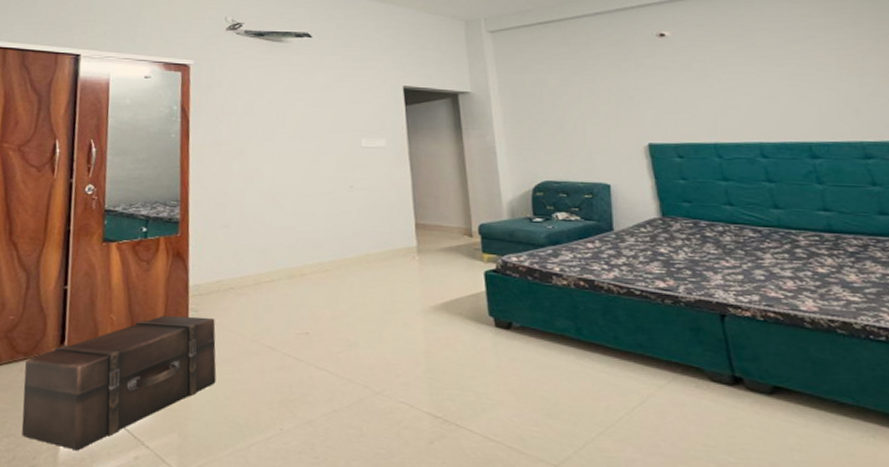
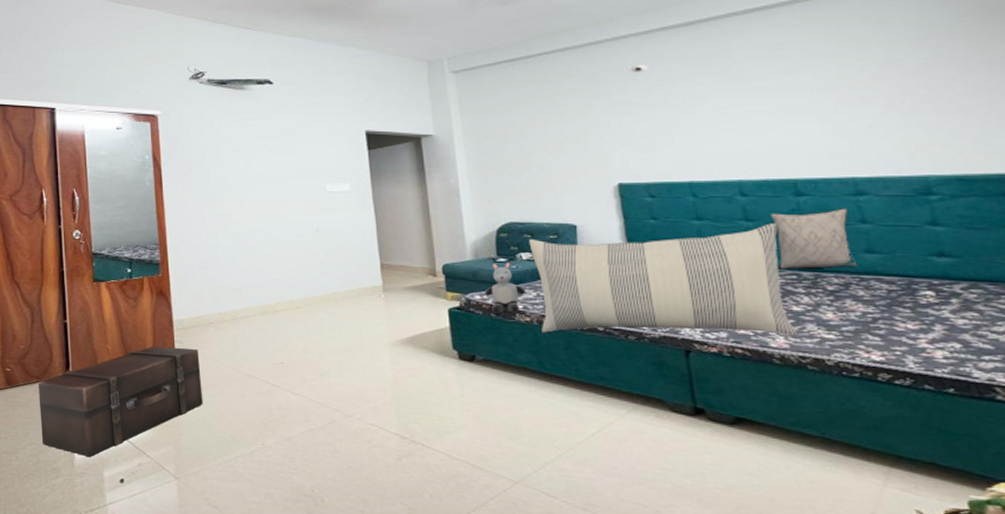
stuffed animal: none [522,222,563,278] -> present [485,262,526,315]
pillow: none [565,185,824,298] -> present [529,223,797,336]
pillow: none [791,171,873,231] -> present [771,208,857,270]

